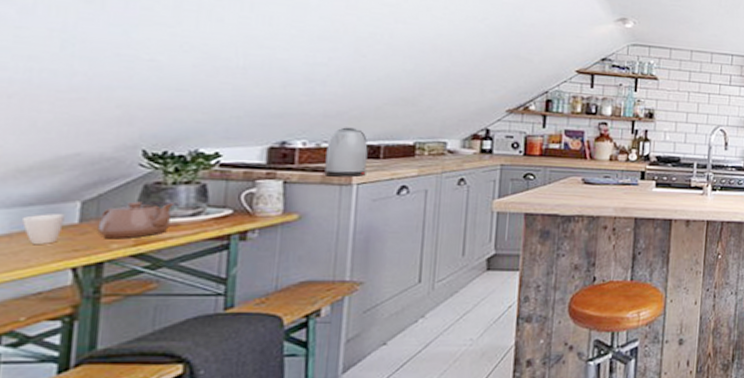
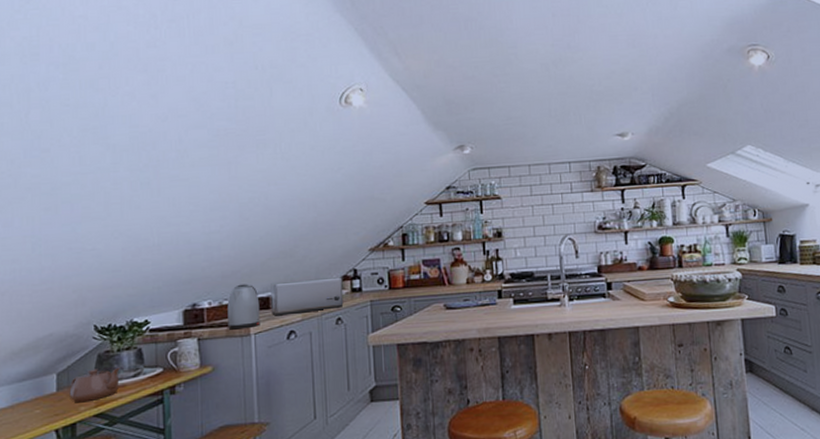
cup: present [22,212,65,246] -> none [20,384,46,414]
toaster: none [382,131,472,169] -> present [271,277,344,316]

